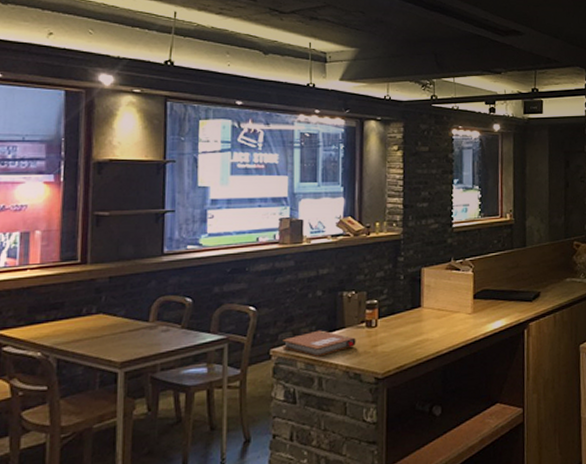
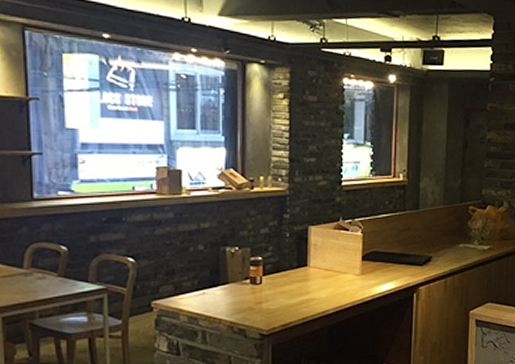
notebook: present [282,330,356,357] -> none [164,285,240,311]

